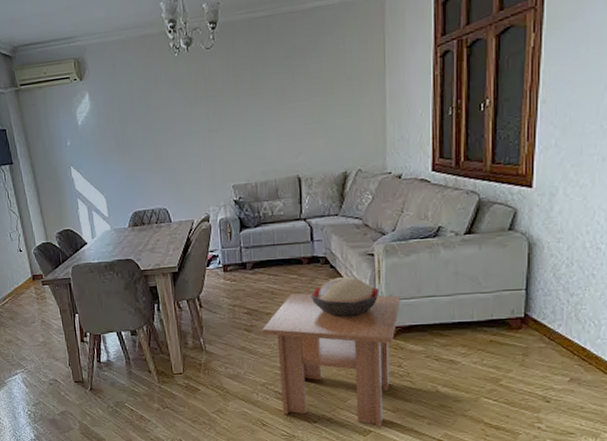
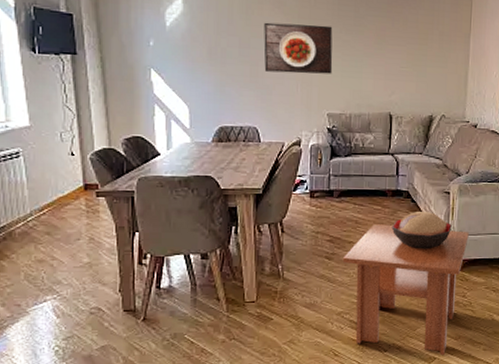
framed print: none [163,94,234,153] -> present [264,22,333,74]

